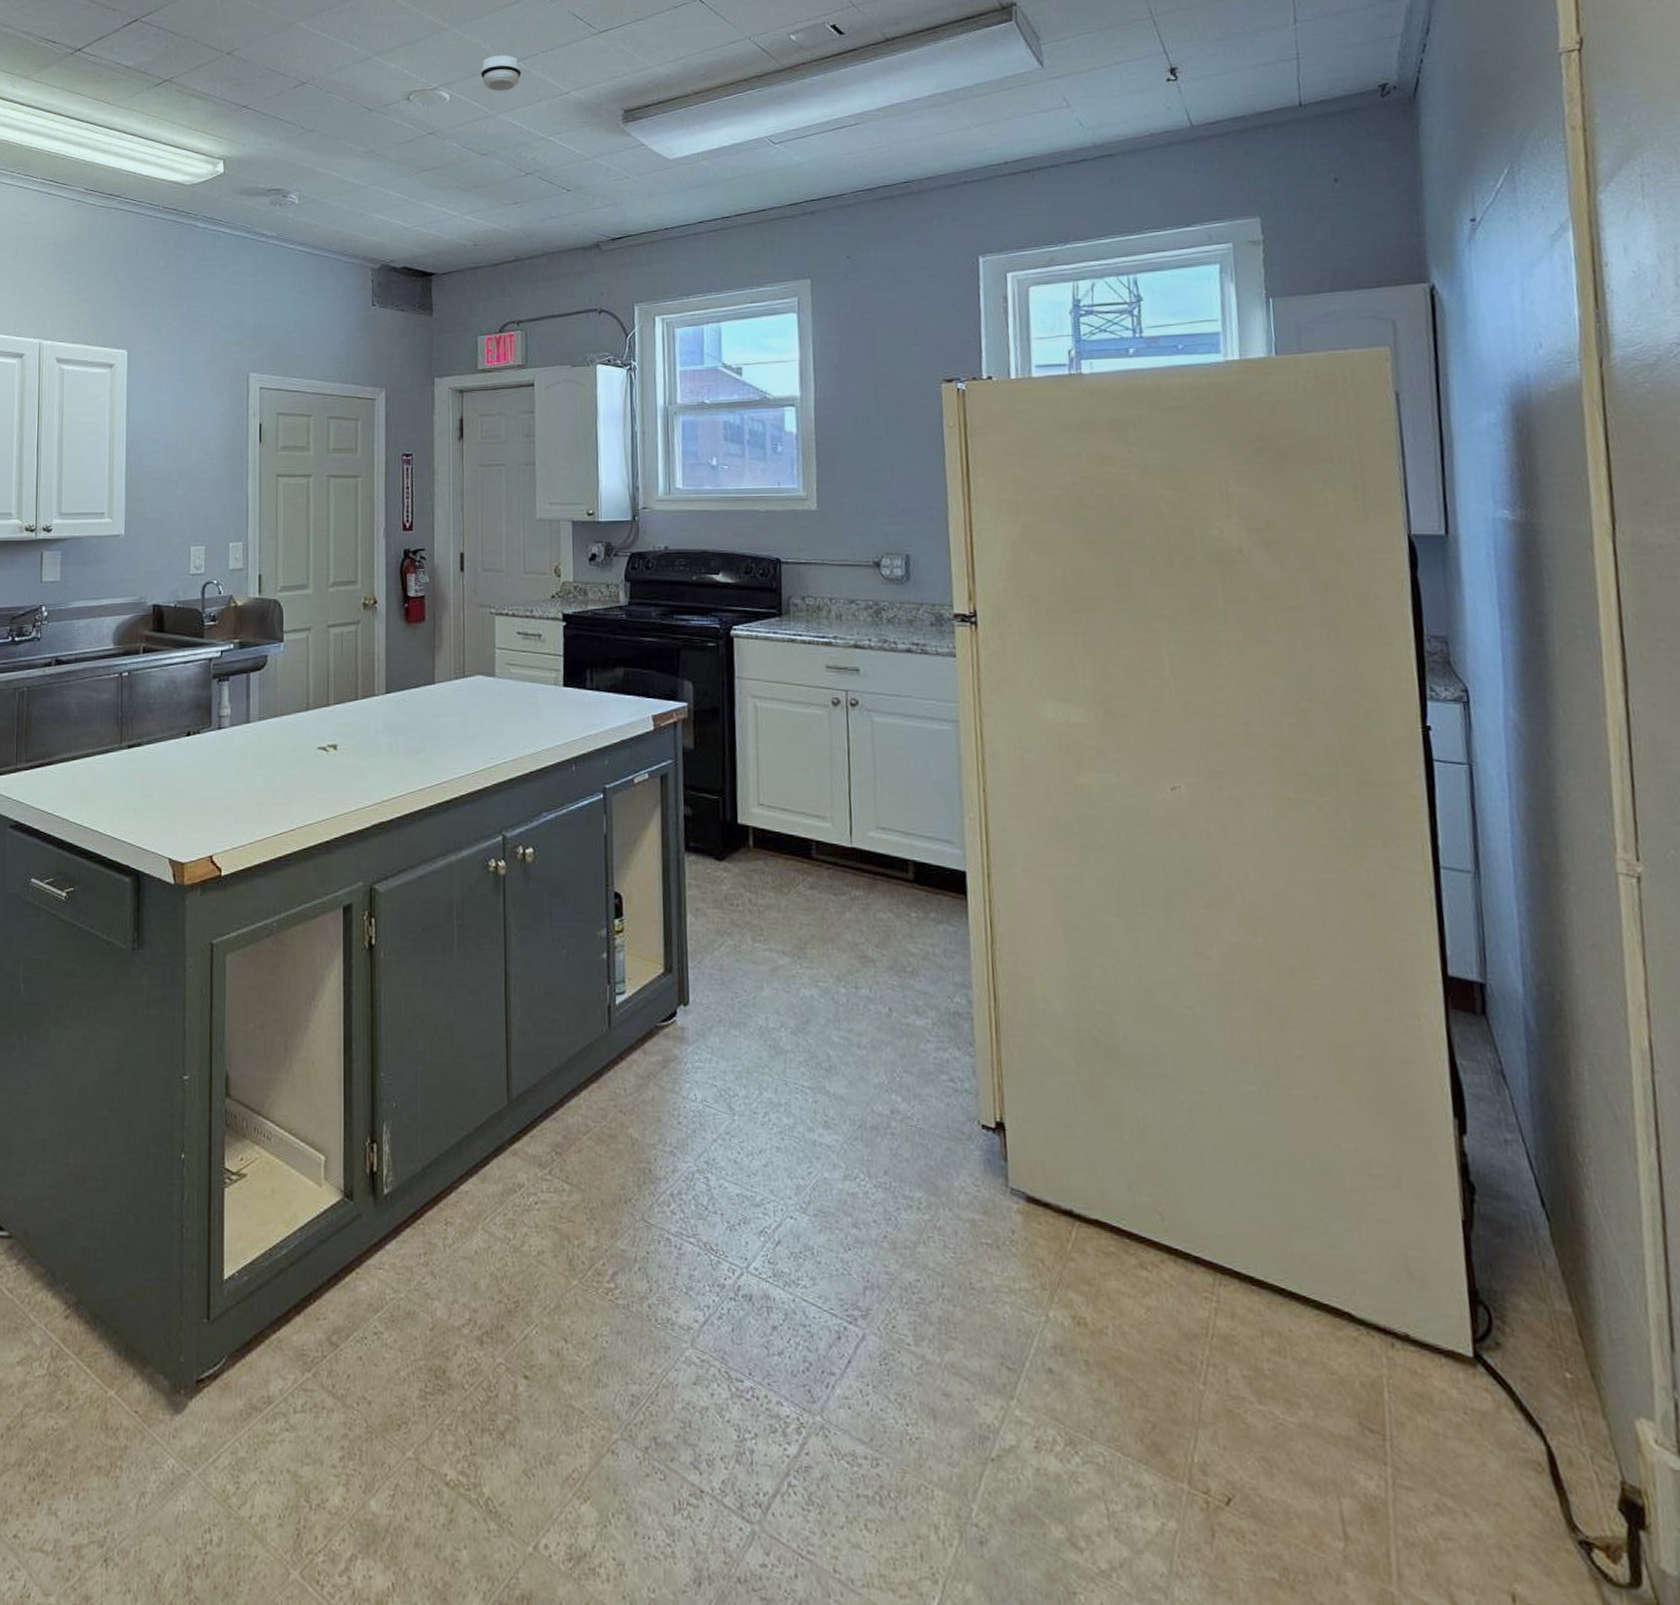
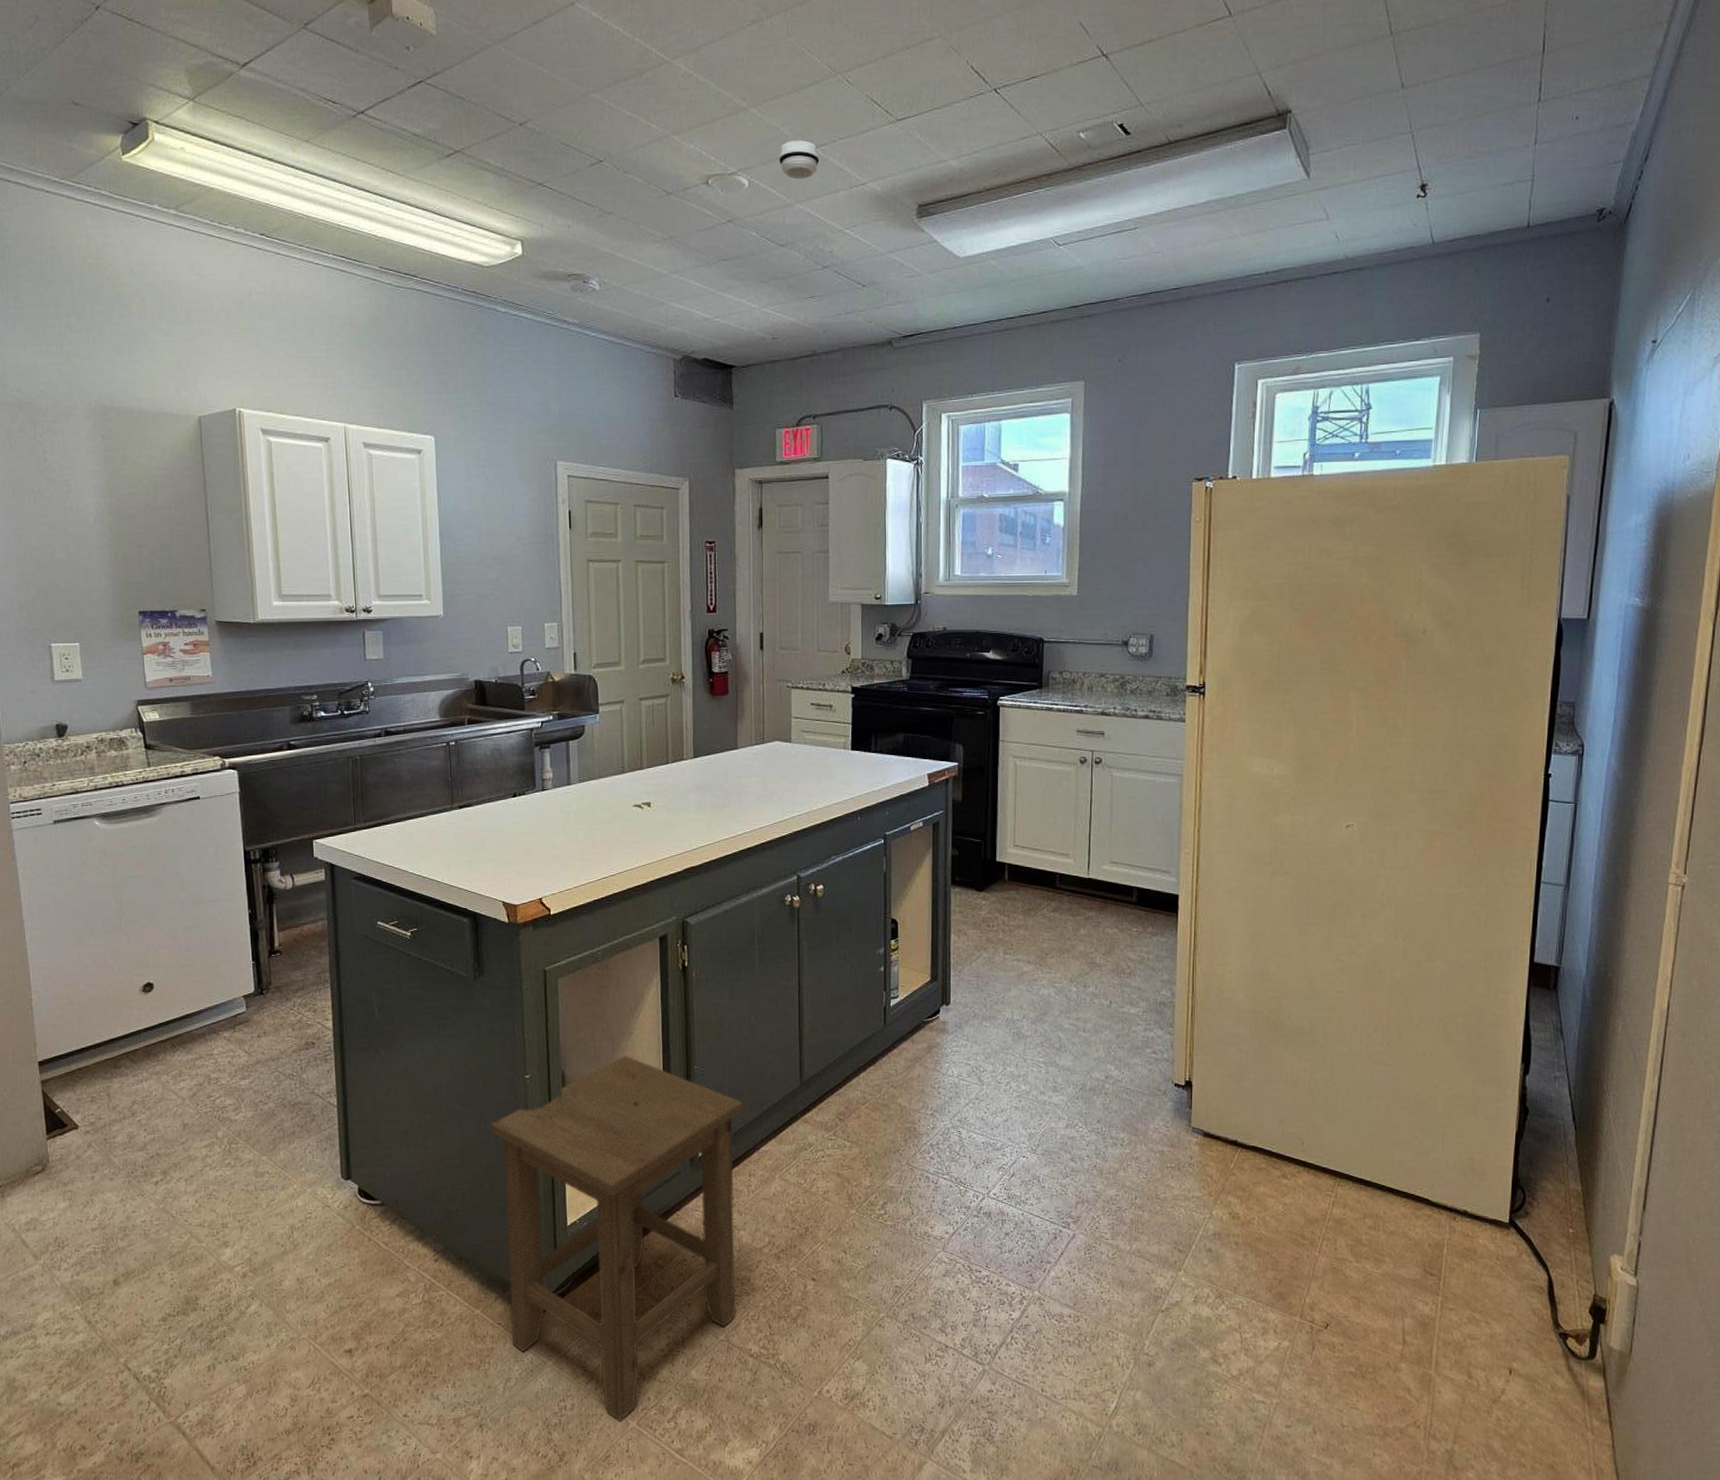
stool: none [141,1054,439,1568] -> present [491,1055,744,1421]

